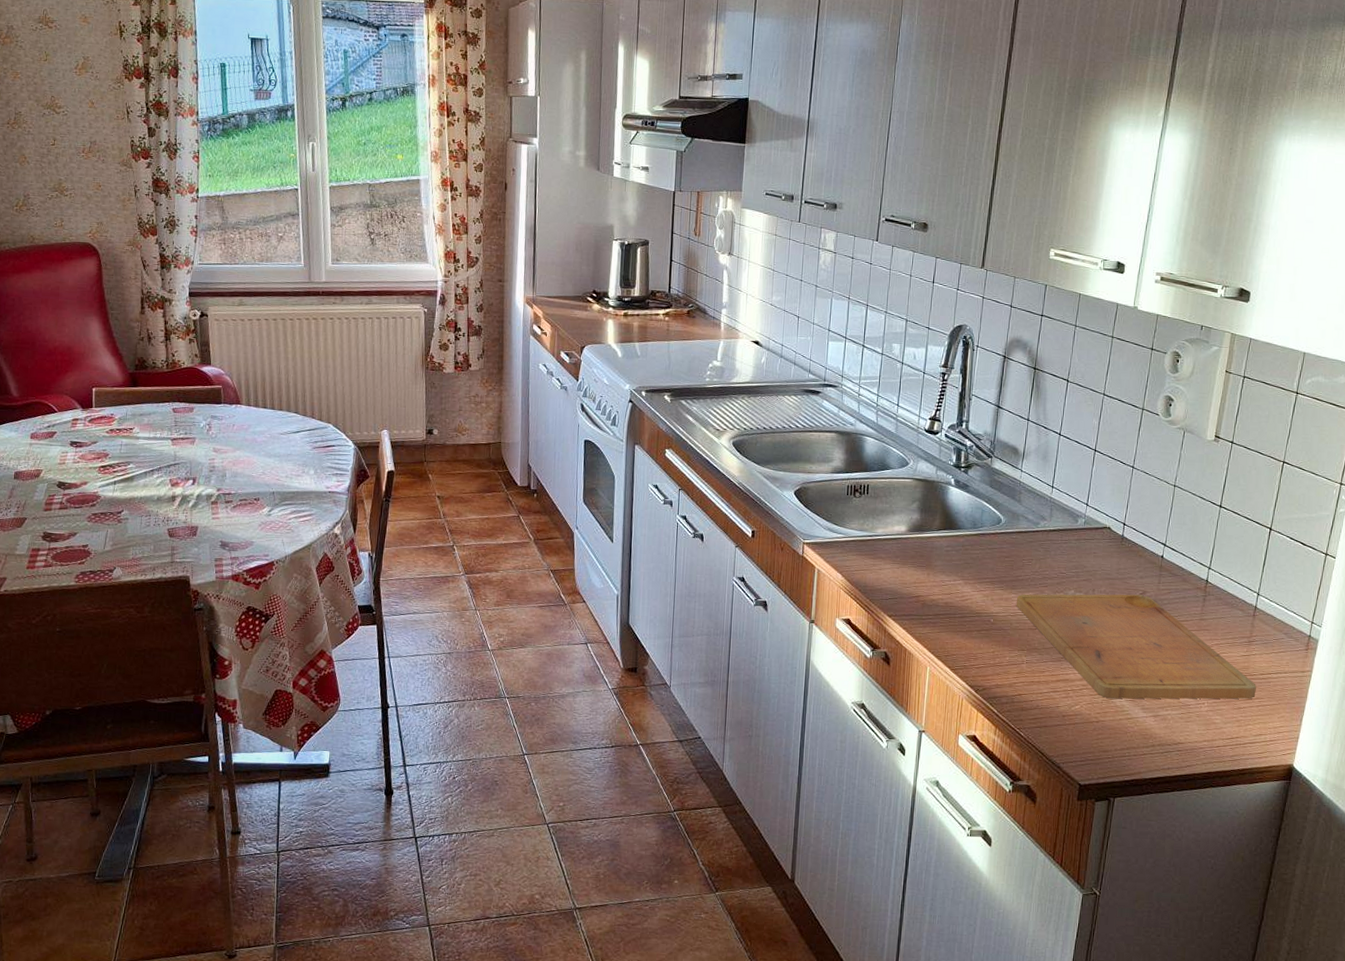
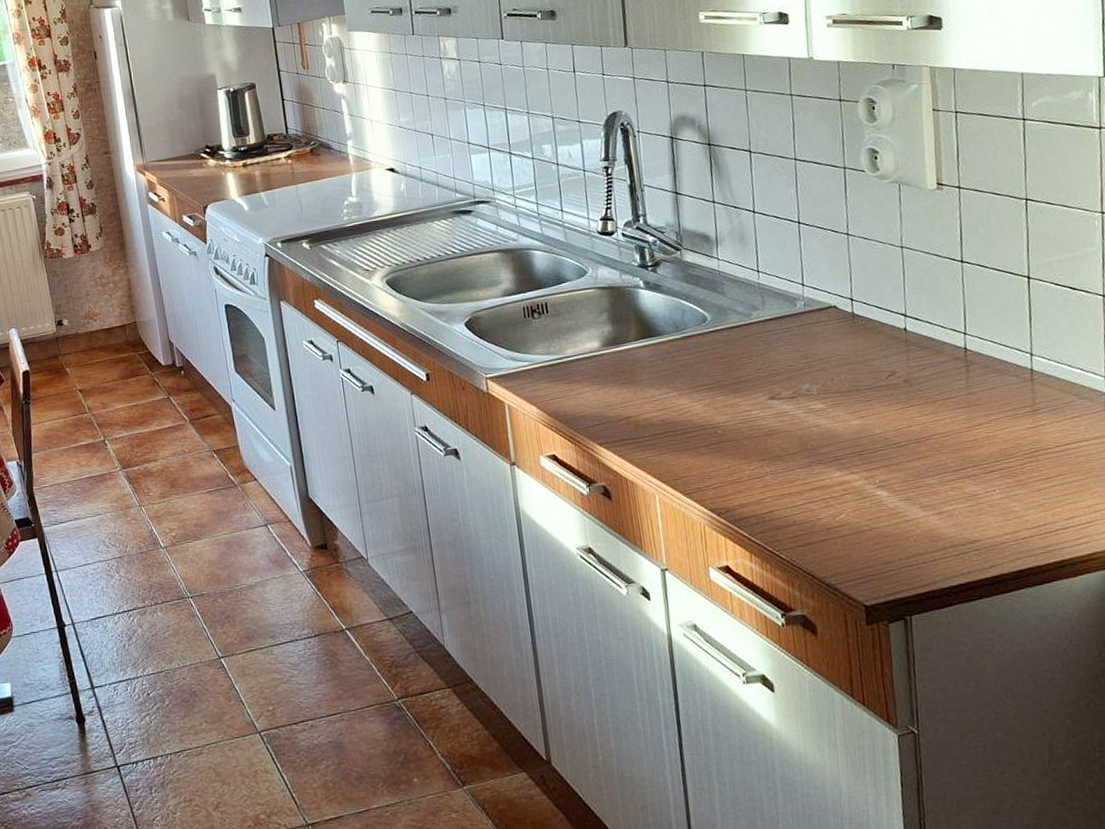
cutting board: present [1016,594,1256,699] -> none [743,376,1056,501]

